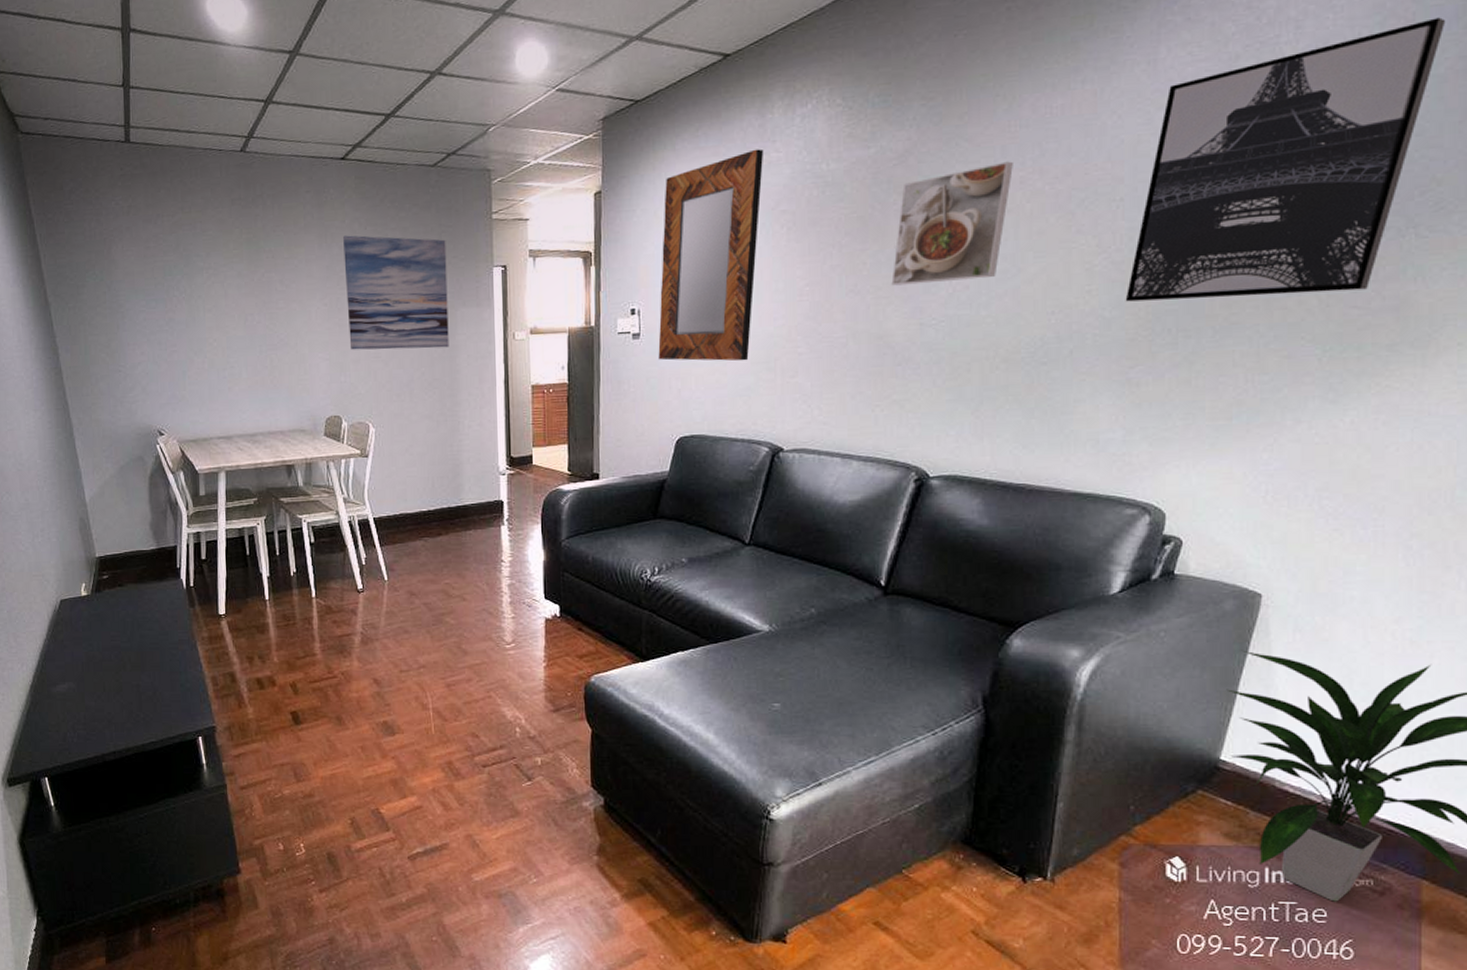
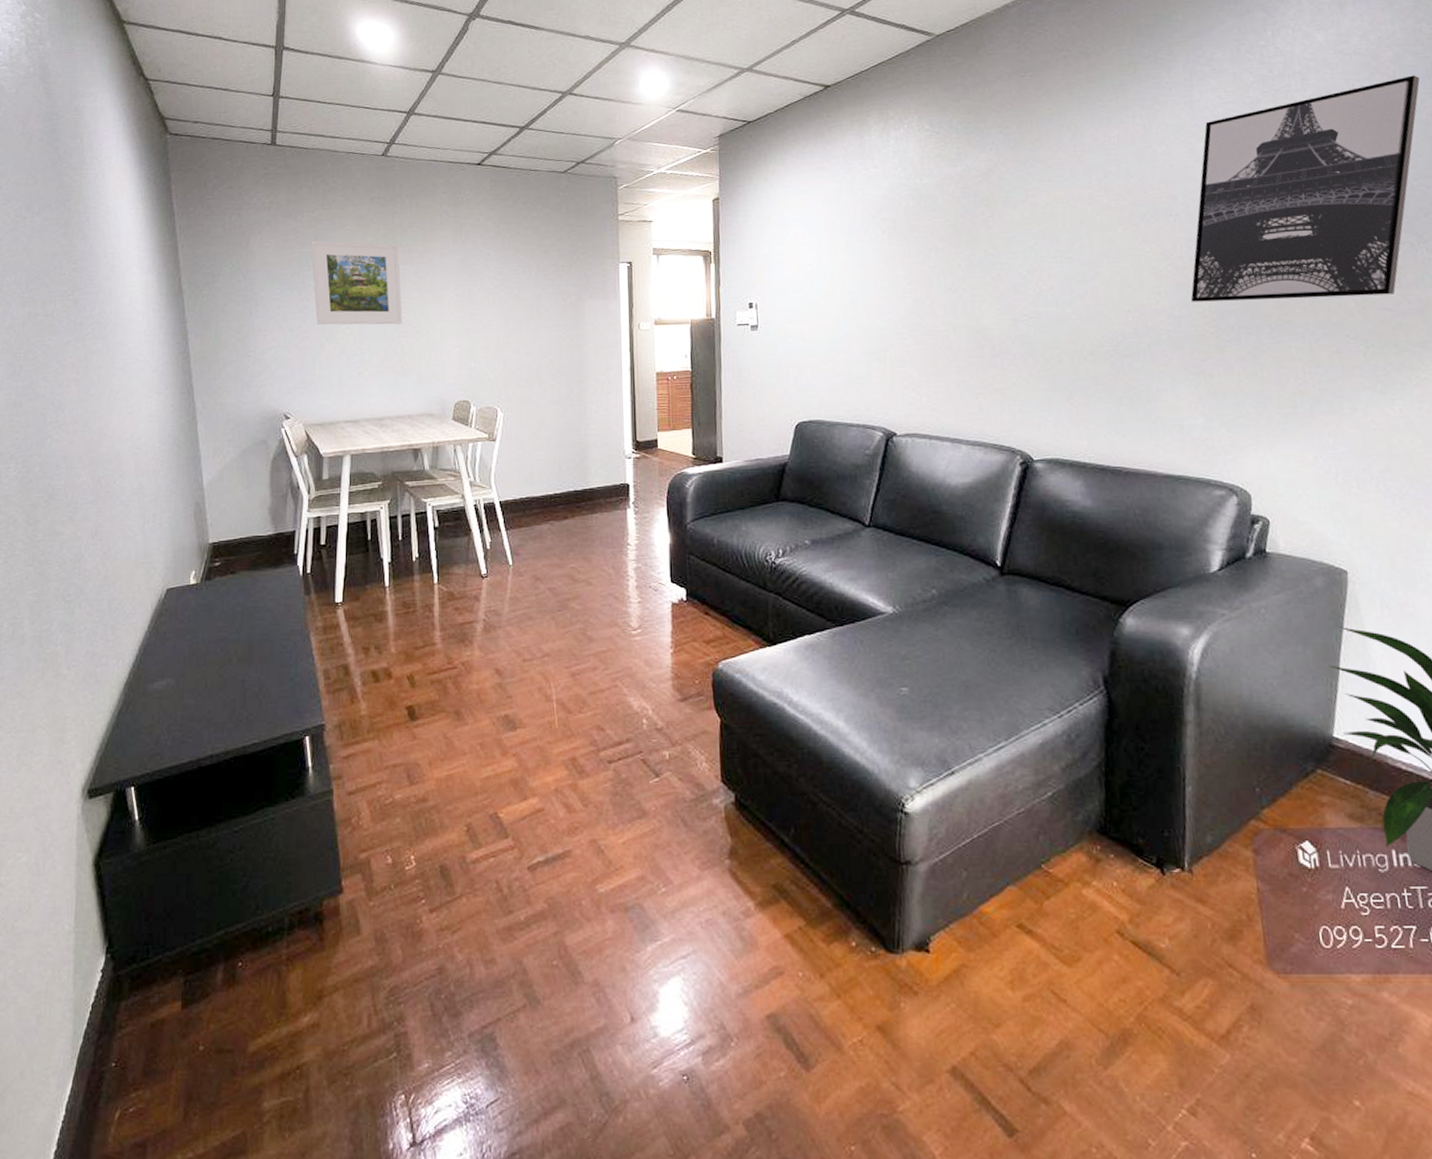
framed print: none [173,247,270,338] -> present [311,240,403,325]
wall art: present [343,235,449,350] -> none [477,232,577,338]
home mirror: present [658,149,764,361] -> none [775,165,864,352]
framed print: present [891,161,1013,286] -> none [984,180,1082,285]

